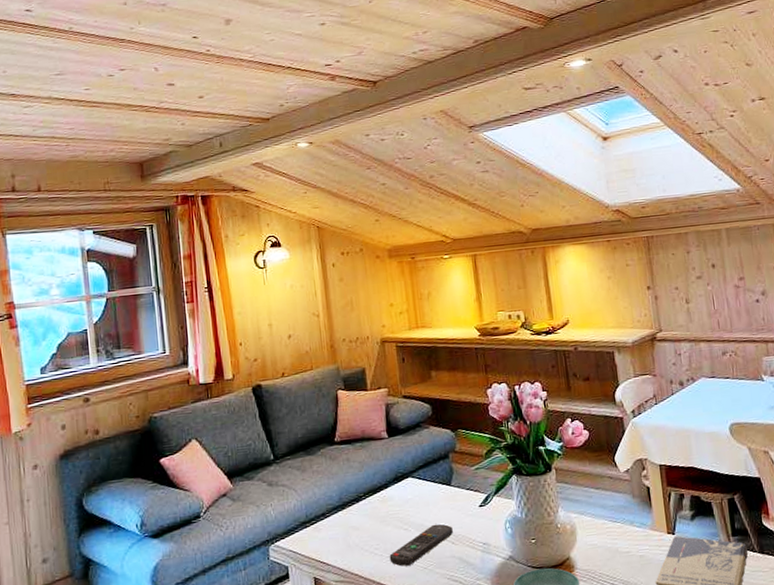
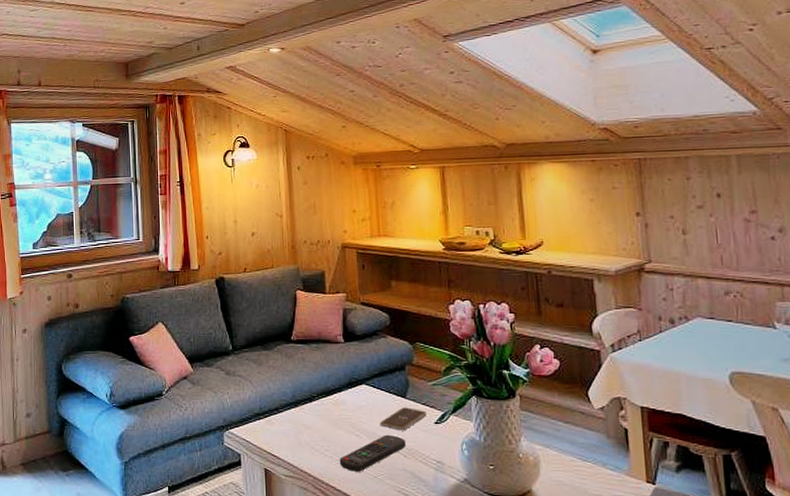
smartphone: none [426,494,471,519] -> present [379,407,427,431]

